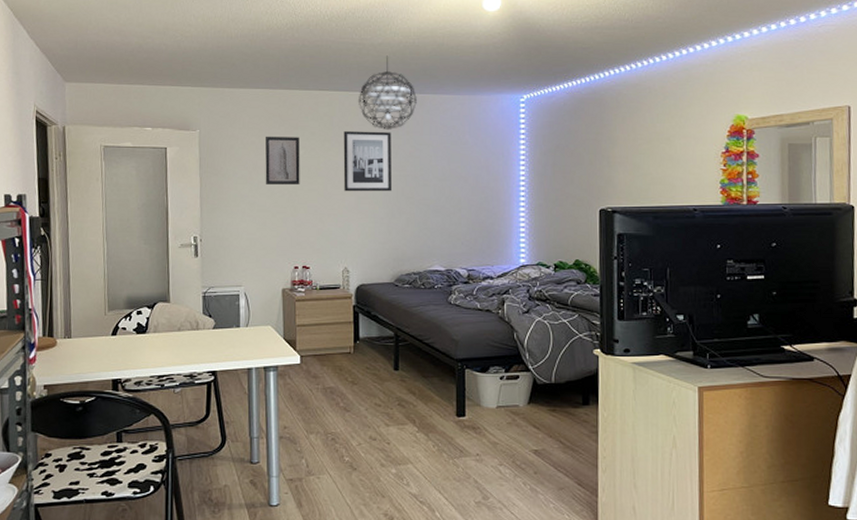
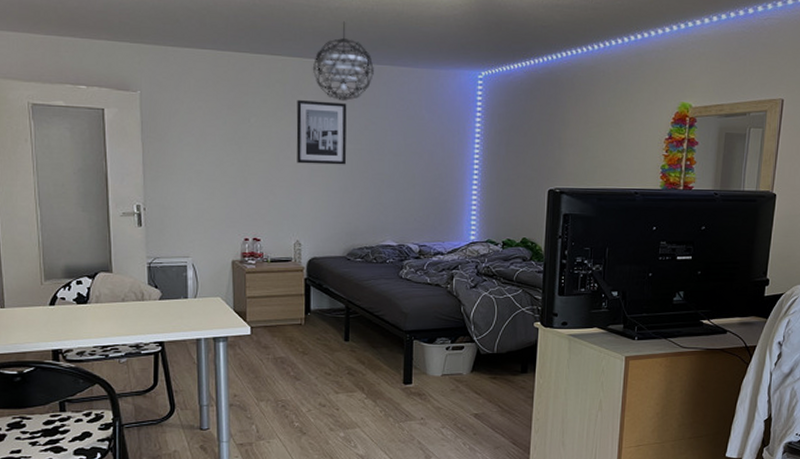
wall art: present [265,136,300,184] -> none [213,101,251,154]

